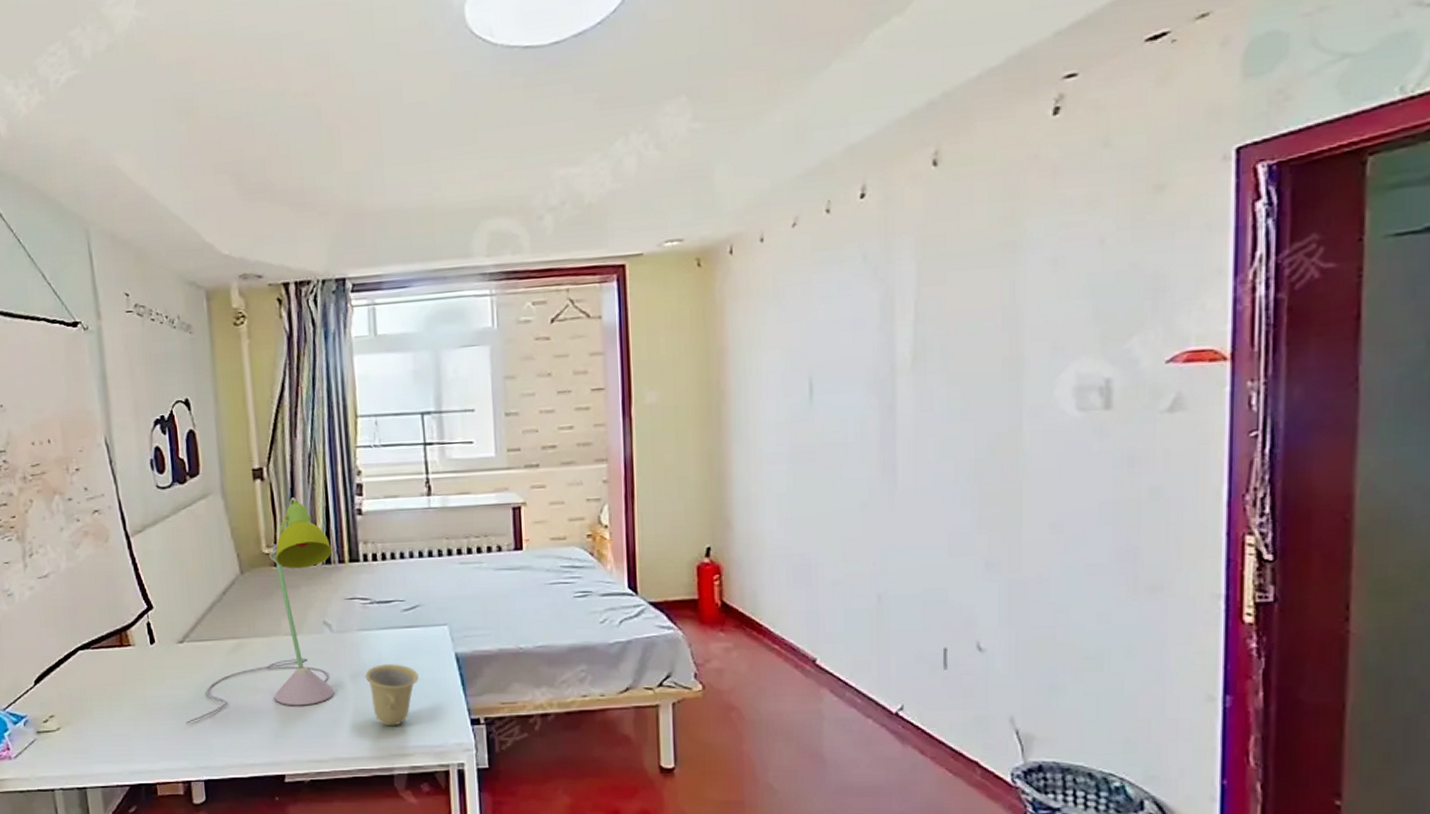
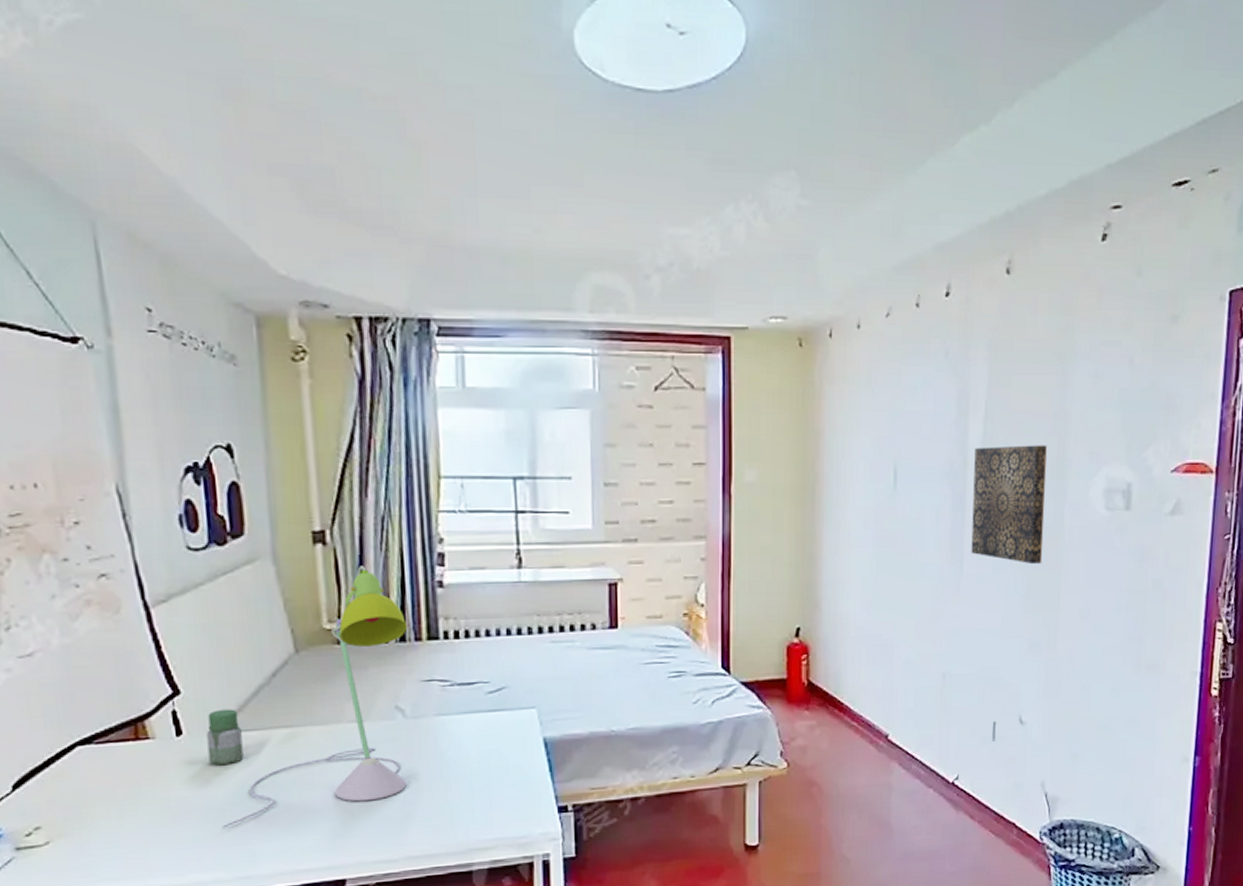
jar: none [173,622,202,670] -> present [206,709,244,766]
cup: present [365,664,419,727] -> none [443,751,503,819]
wall art: none [904,343,997,475] -> present [971,445,1047,565]

